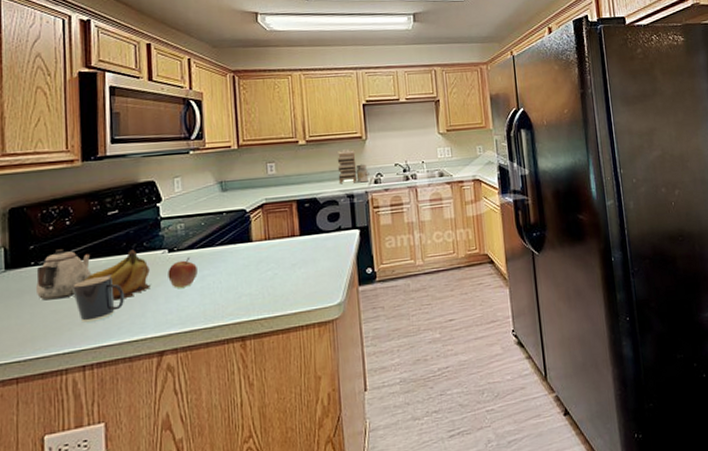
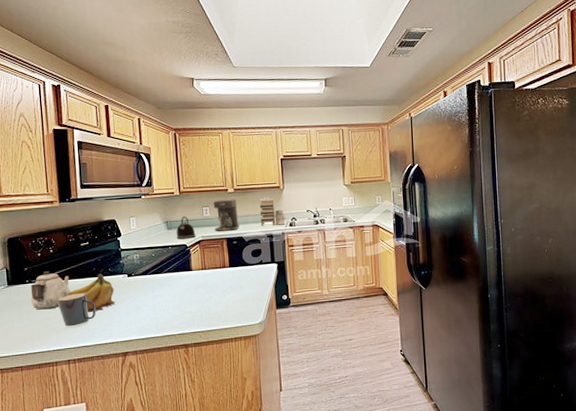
fruit: present [168,257,198,288] -> none [128,281,150,305]
kettle: none [232,174,258,204] -> present [176,215,196,240]
coffee maker: none [280,152,313,192] -> present [213,199,239,232]

